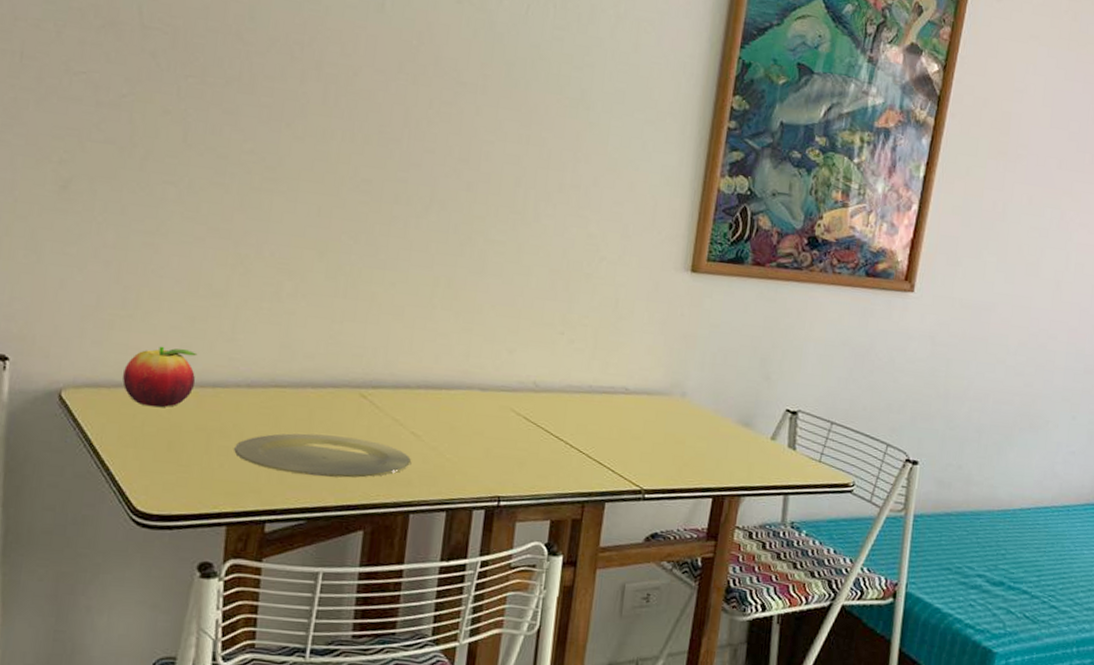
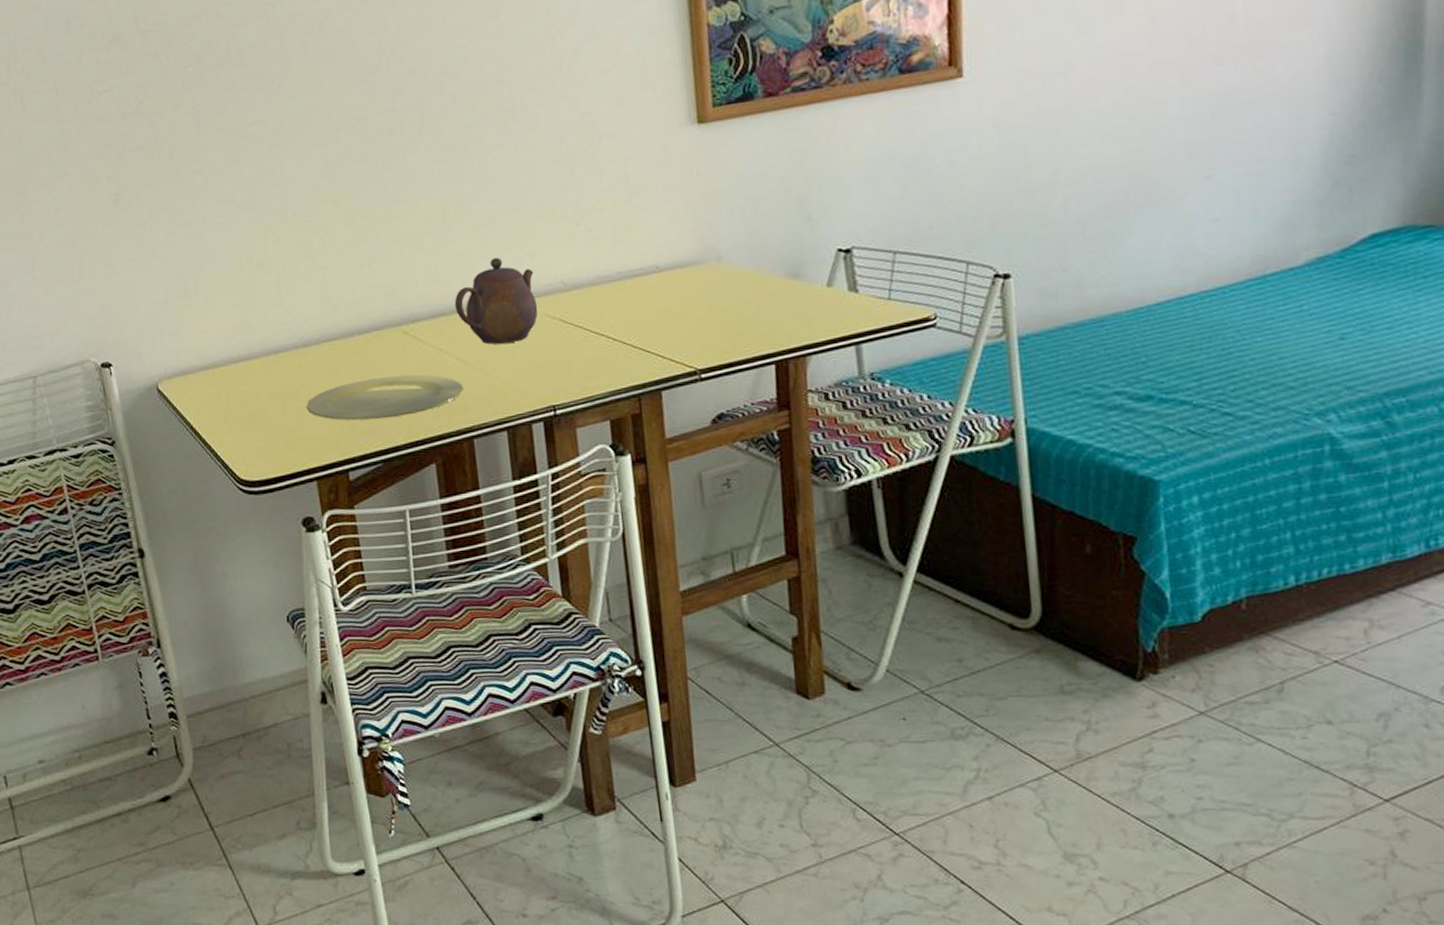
fruit: present [122,346,198,408] -> none [200,323,261,383]
teapot: none [421,345,509,429] -> present [454,258,538,345]

